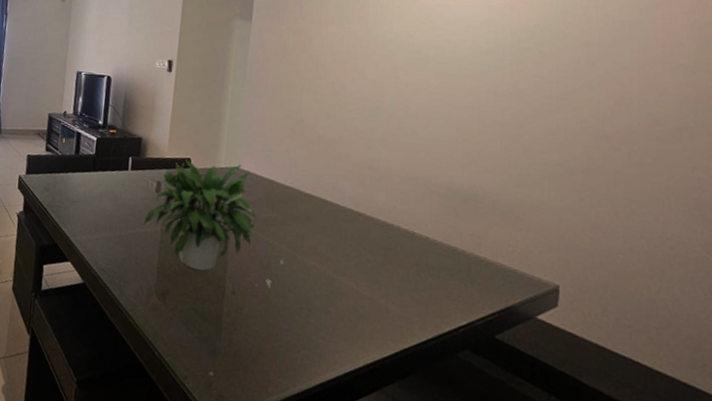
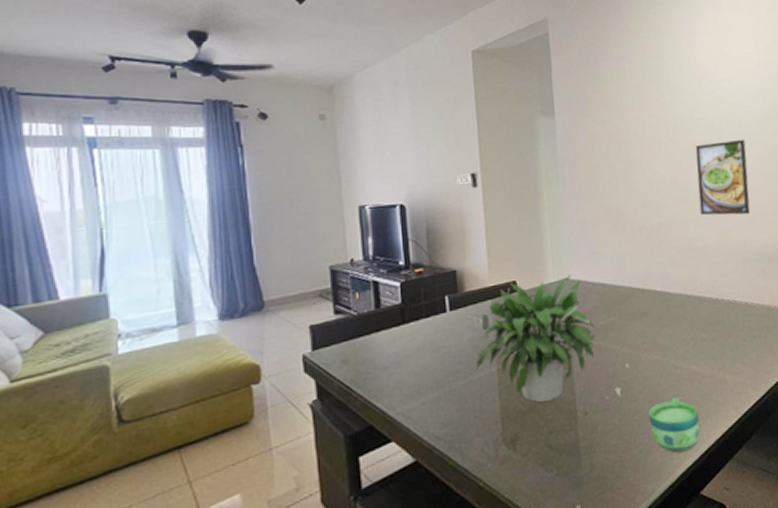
cup: none [295,307,350,364] -> present [648,397,701,453]
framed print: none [389,67,457,148] -> present [695,139,751,216]

